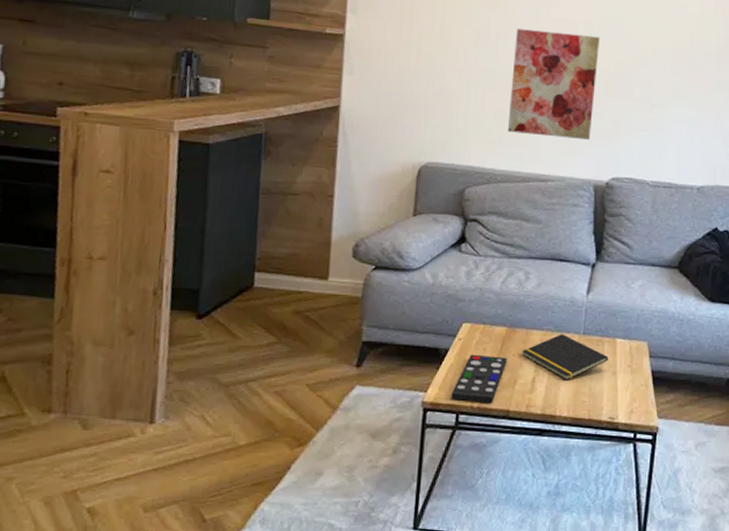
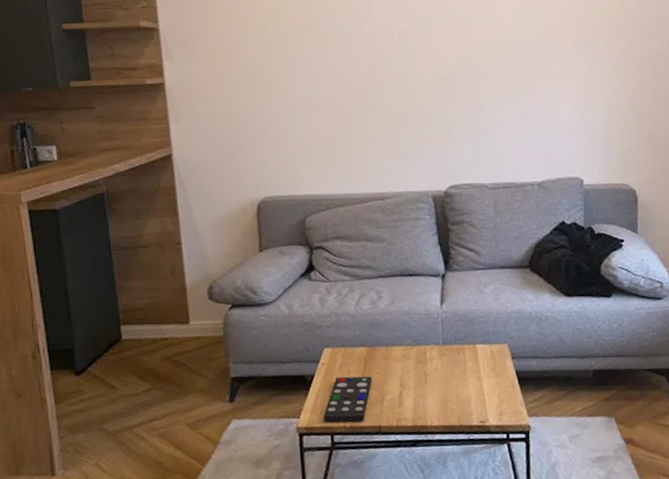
wall art: present [507,29,600,140] -> none [331,44,422,156]
notepad: present [522,334,608,381] -> none [385,347,471,391]

